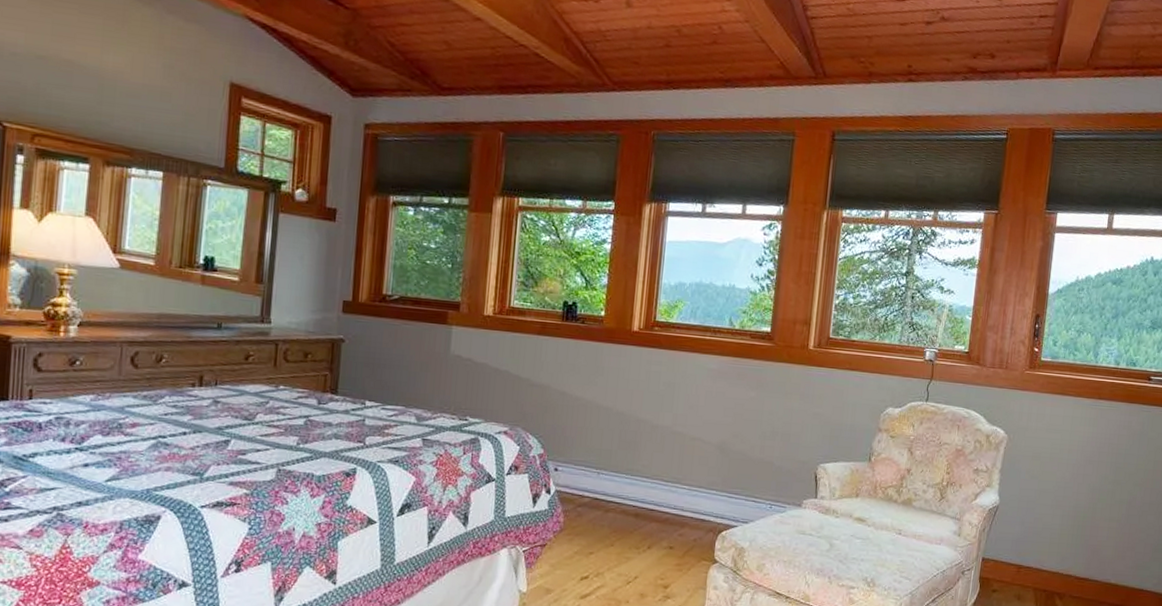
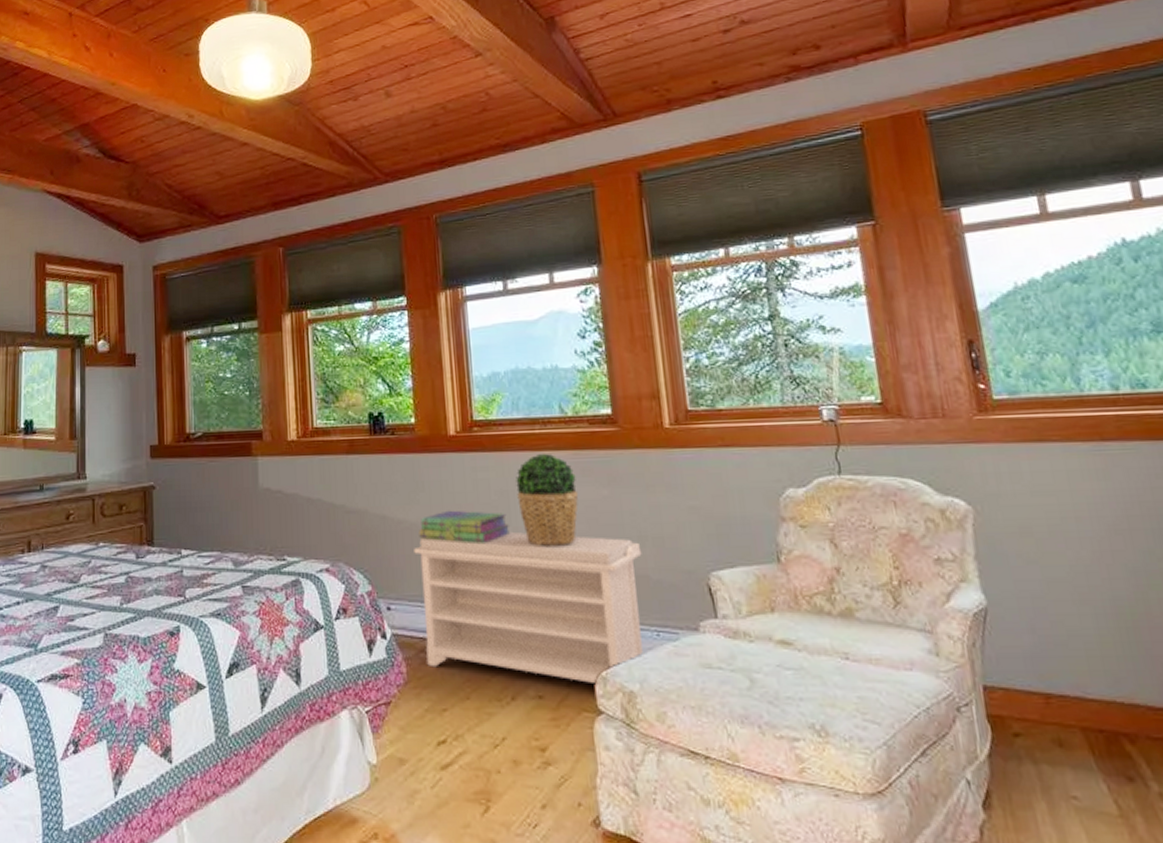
bench: none [582,413,772,541] -> present [414,531,645,685]
stack of books: none [592,393,670,424] -> present [419,510,510,543]
potted plant: none [681,356,732,433] -> present [516,453,579,546]

